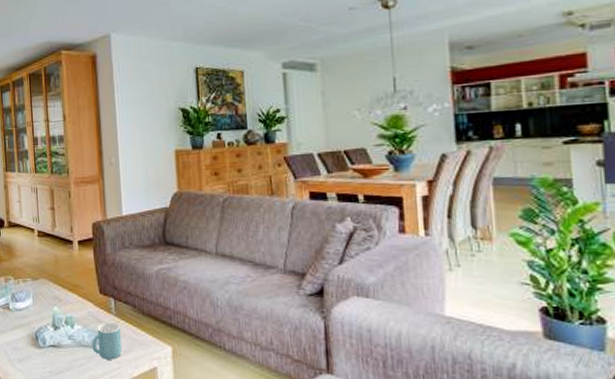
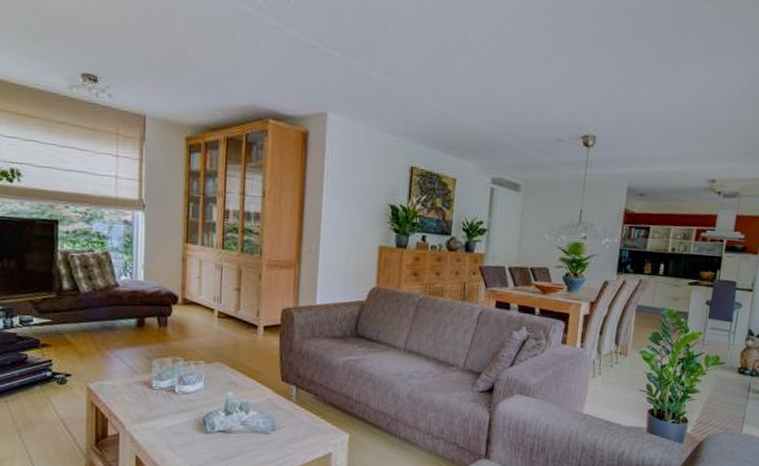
mug: present [92,322,123,360] -> none [266,409,300,446]

